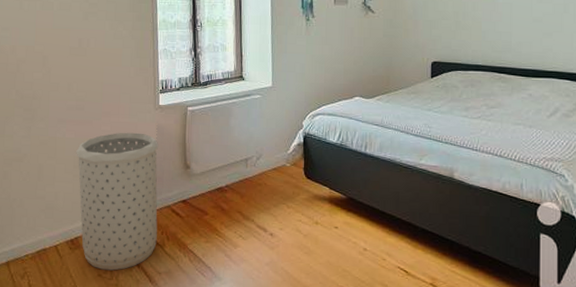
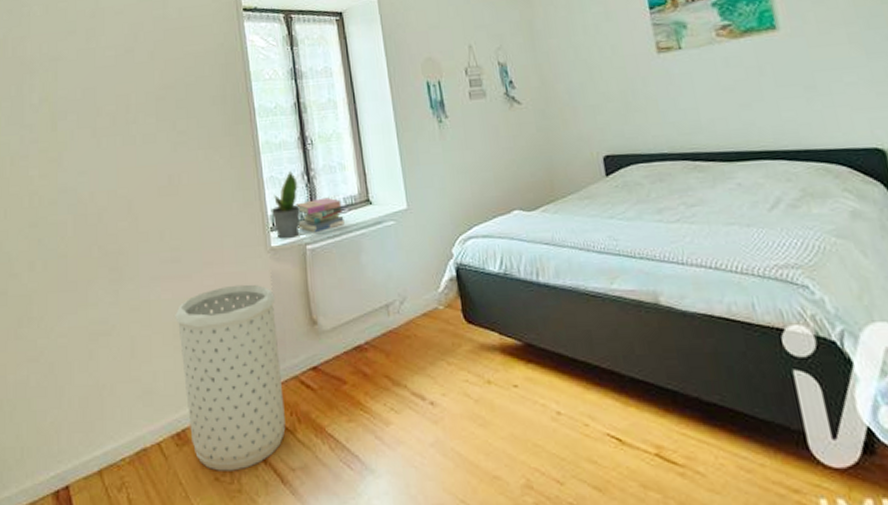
potted plant: none [161,46,187,101] -> present [270,170,301,239]
books: none [182,71,221,98] -> present [295,197,345,233]

